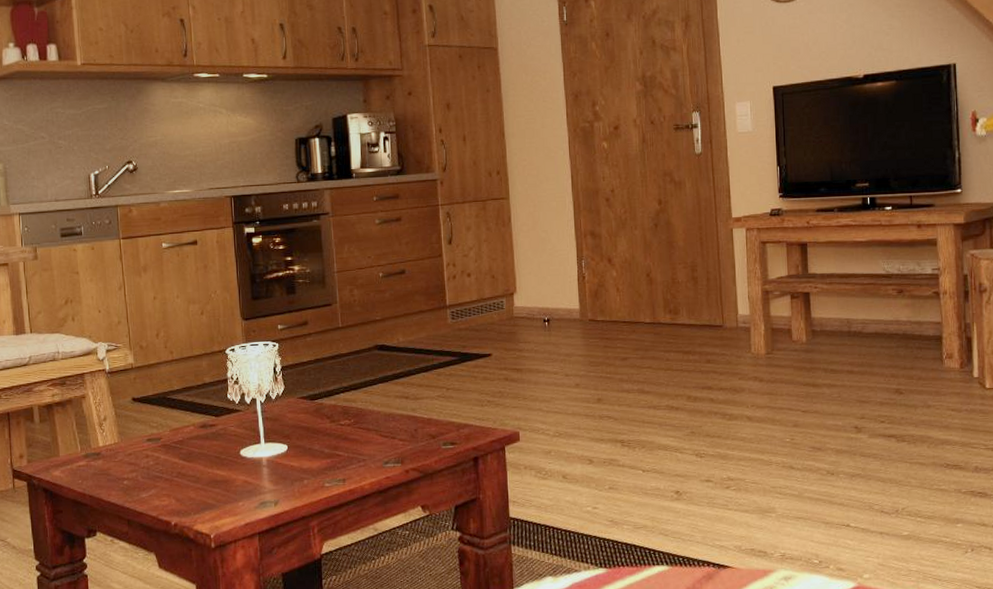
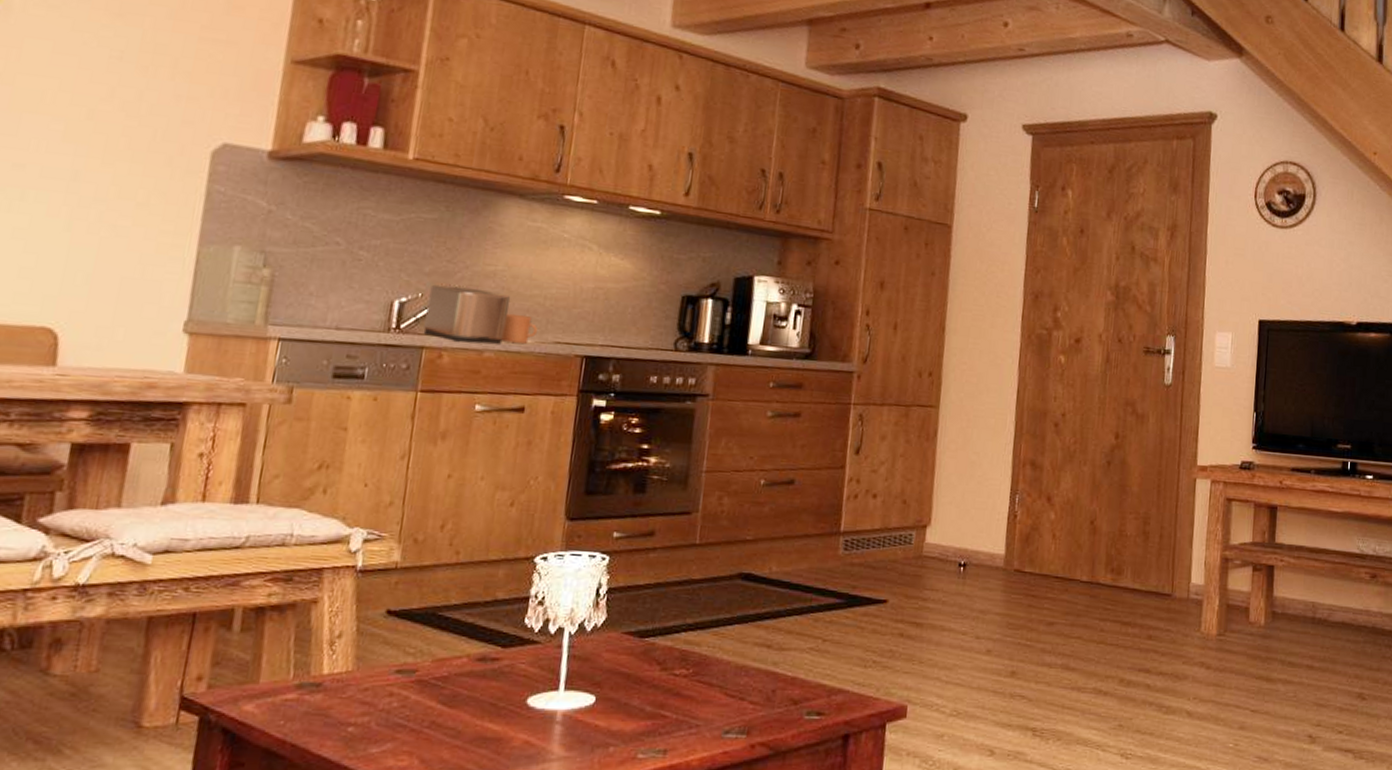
toaster: none [113,156,172,199] -> present [423,284,511,346]
mug: none [170,171,195,194] -> present [501,313,538,345]

